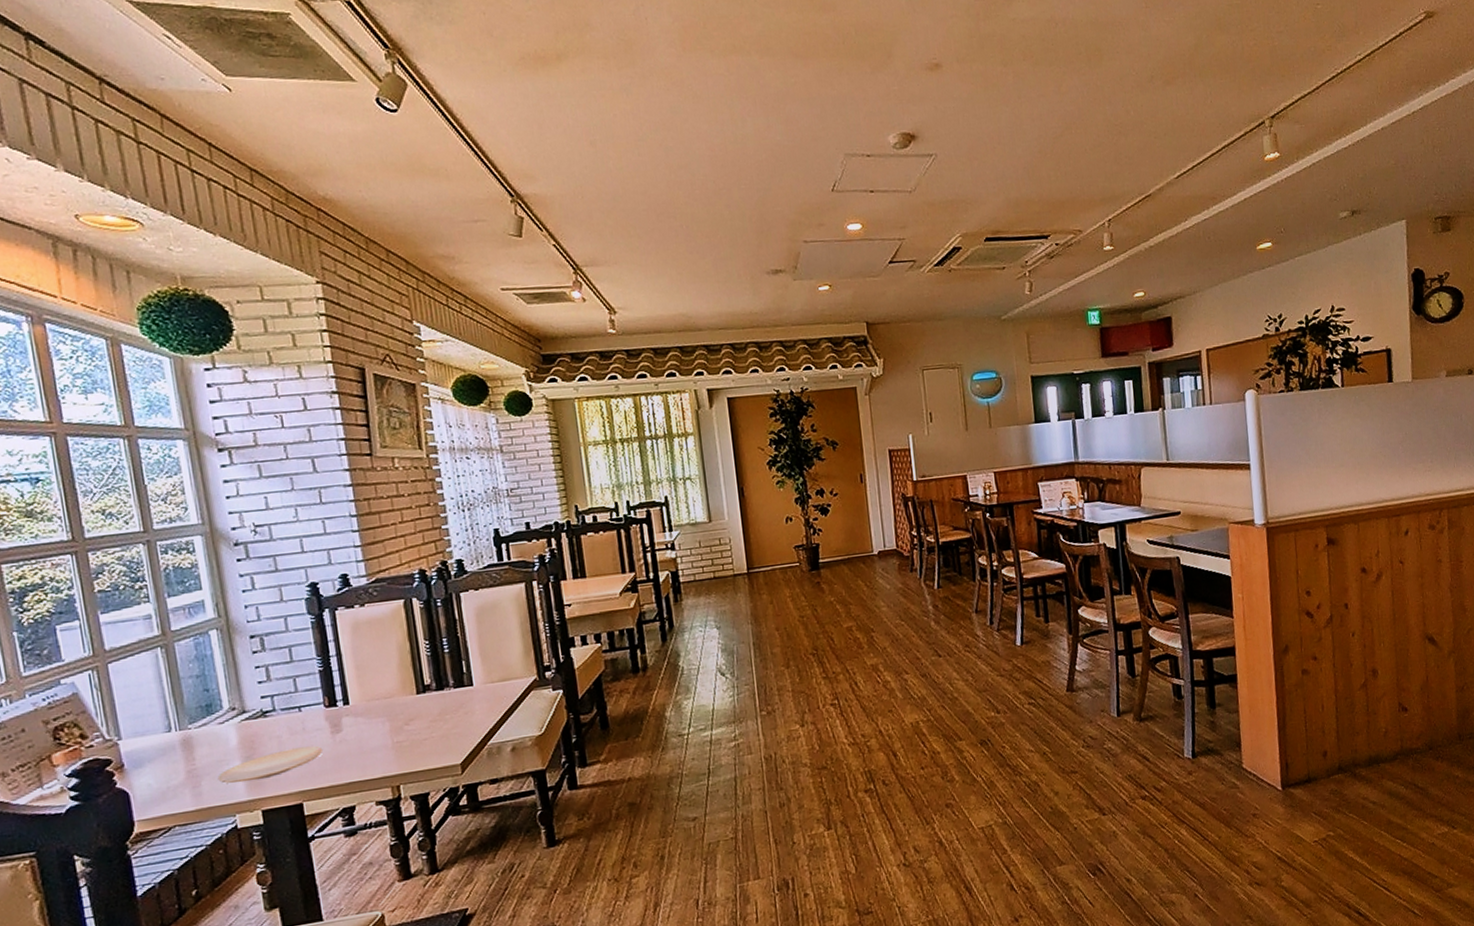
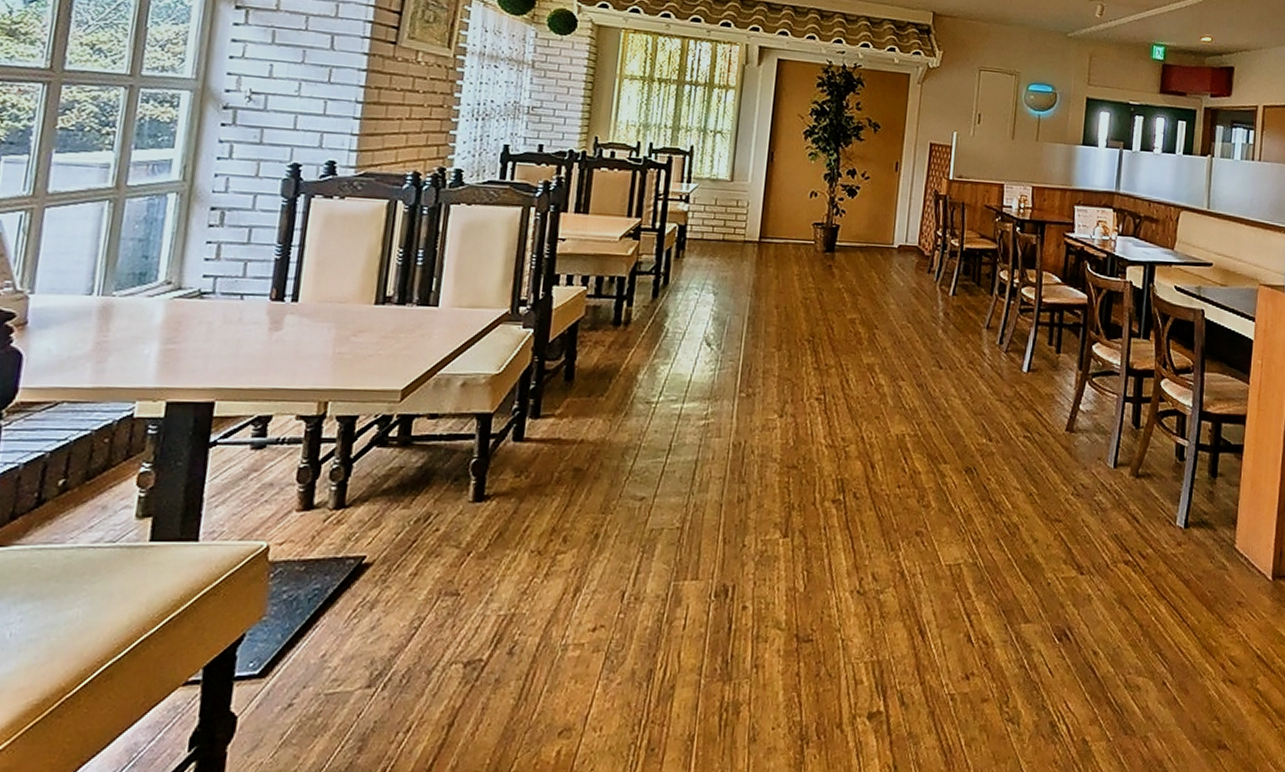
plate: present [217,746,323,784] -> none [127,338,255,367]

